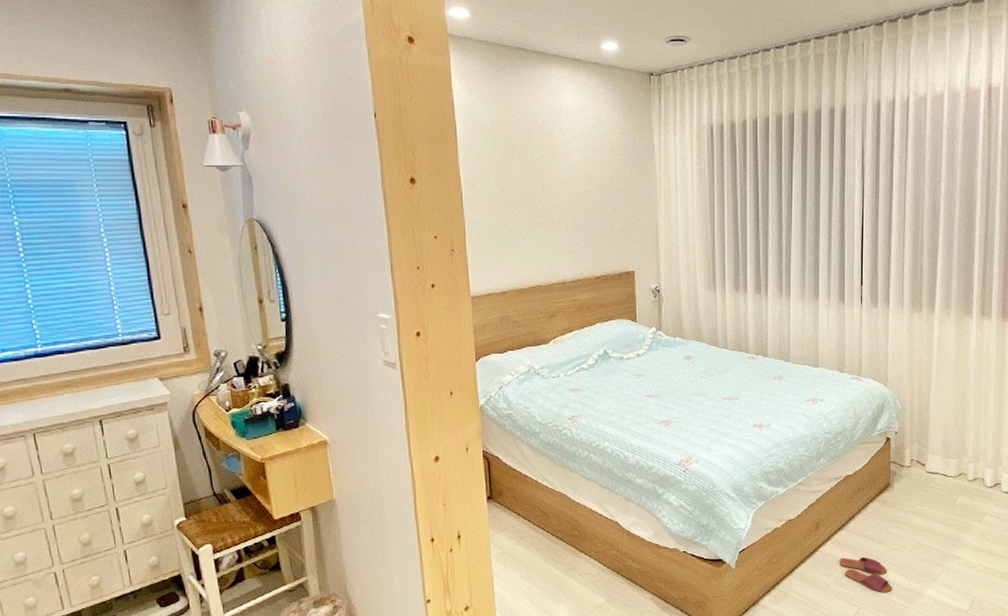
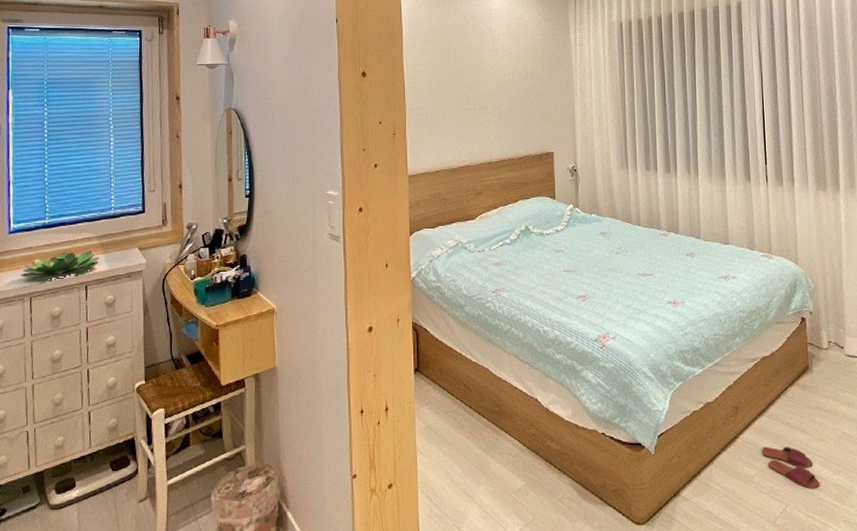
succulent plant: none [17,382,112,414] -> present [21,251,99,279]

